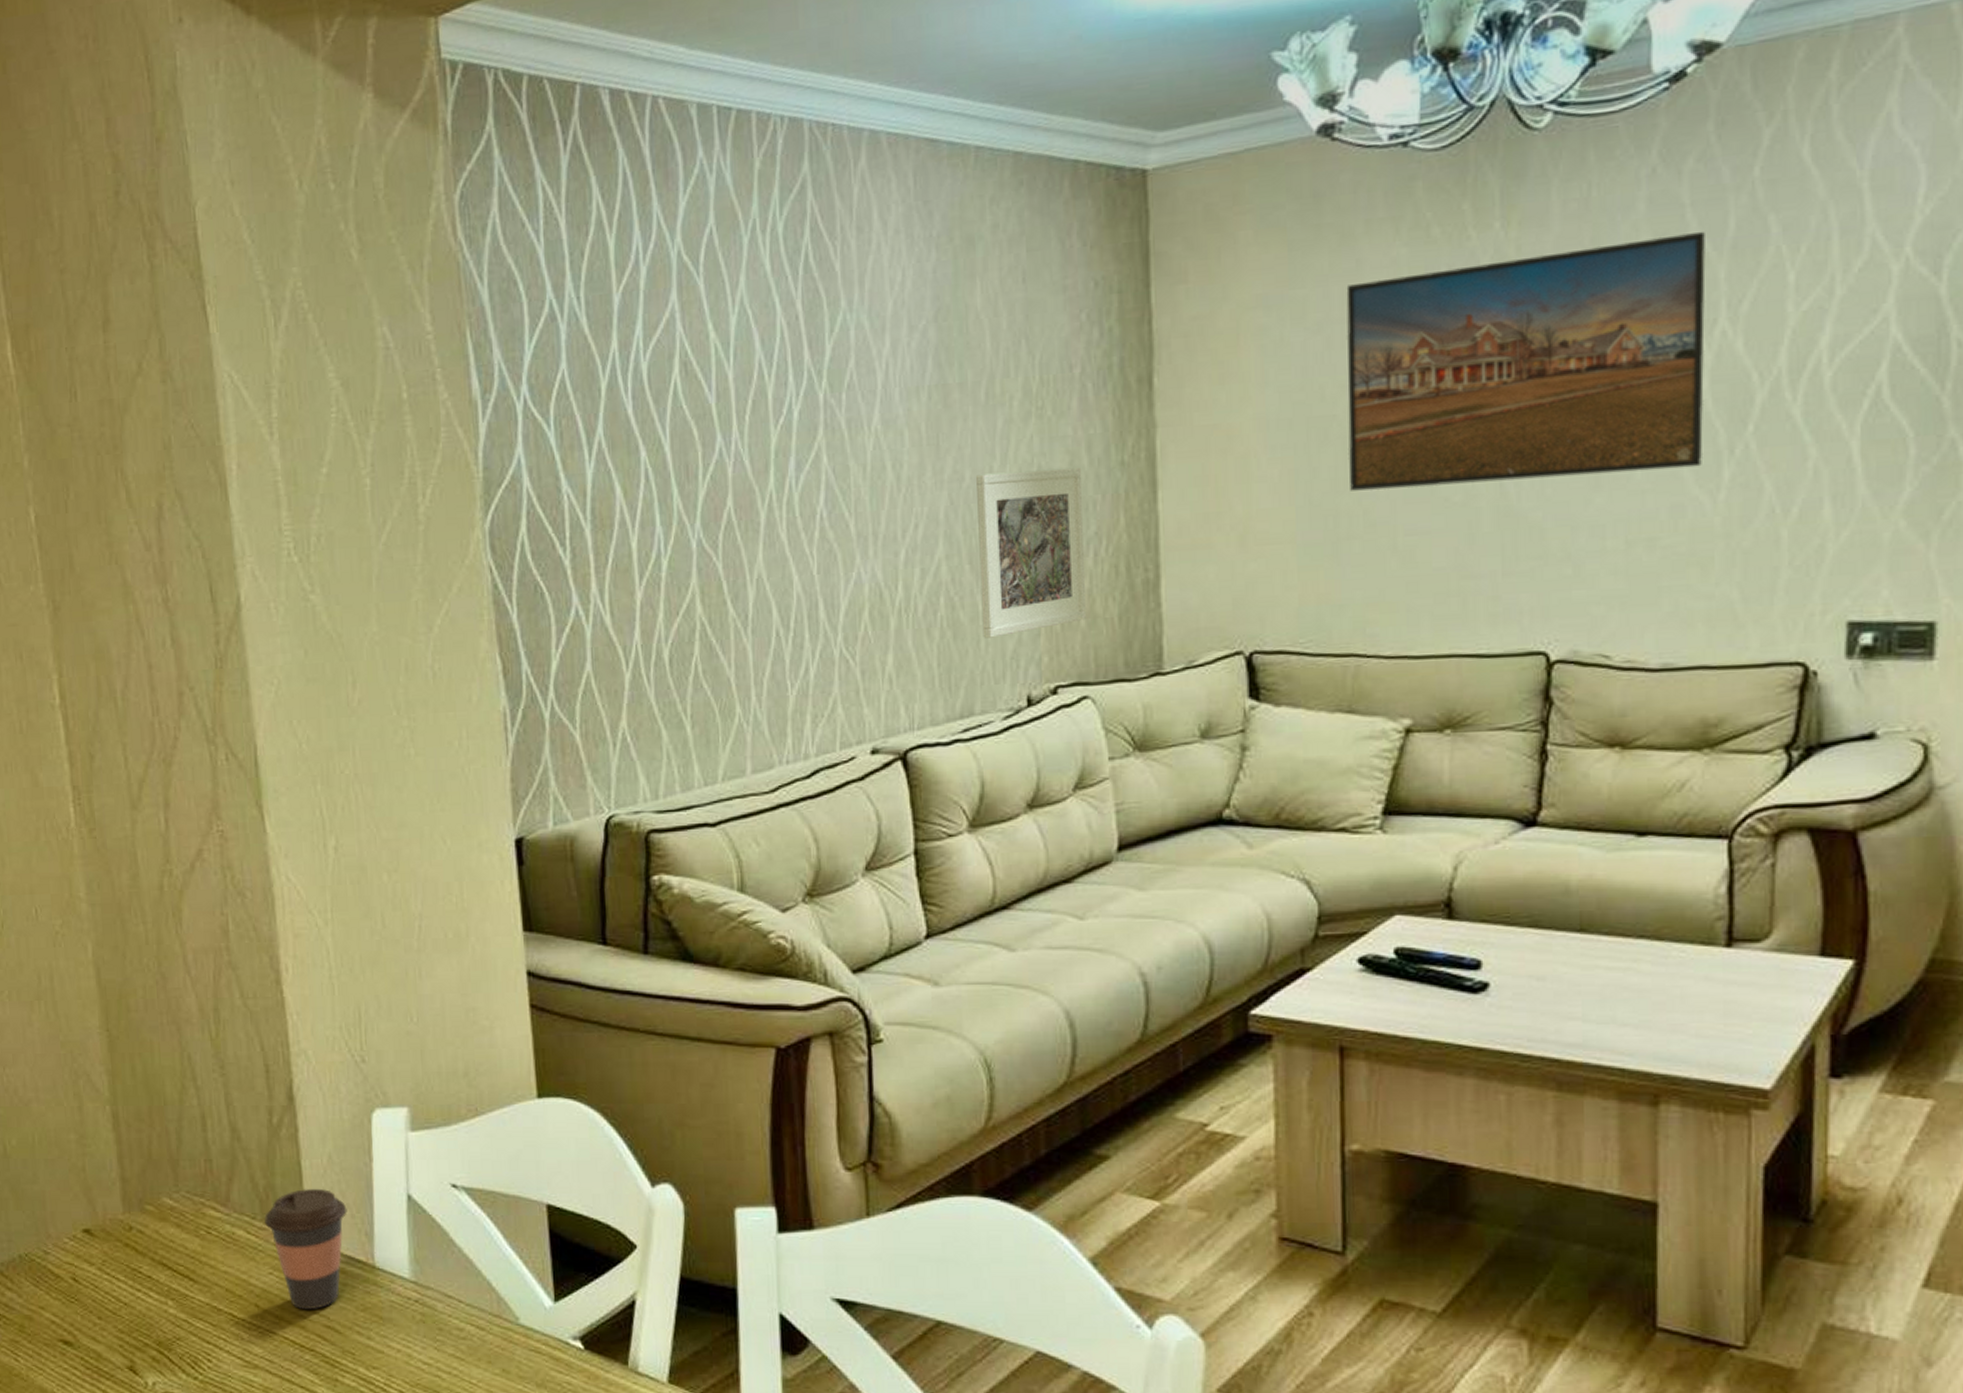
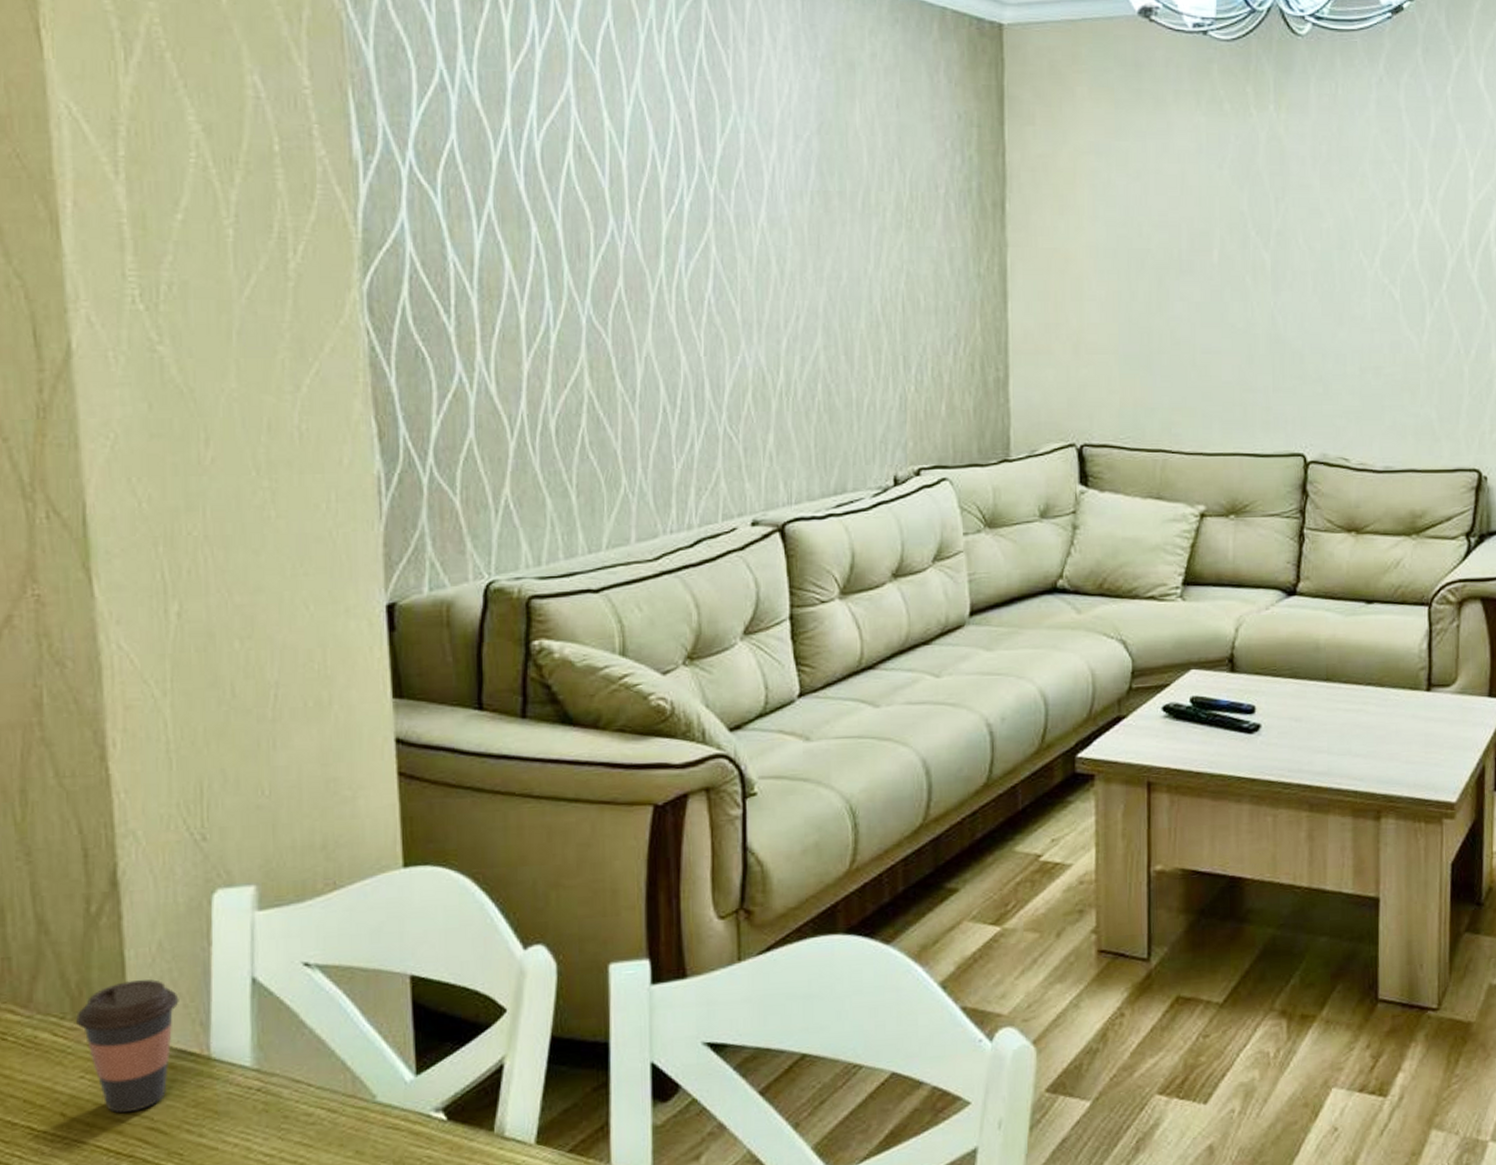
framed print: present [976,467,1087,638] -> none [853,275,947,423]
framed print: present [1346,232,1706,491] -> none [1159,132,1415,314]

